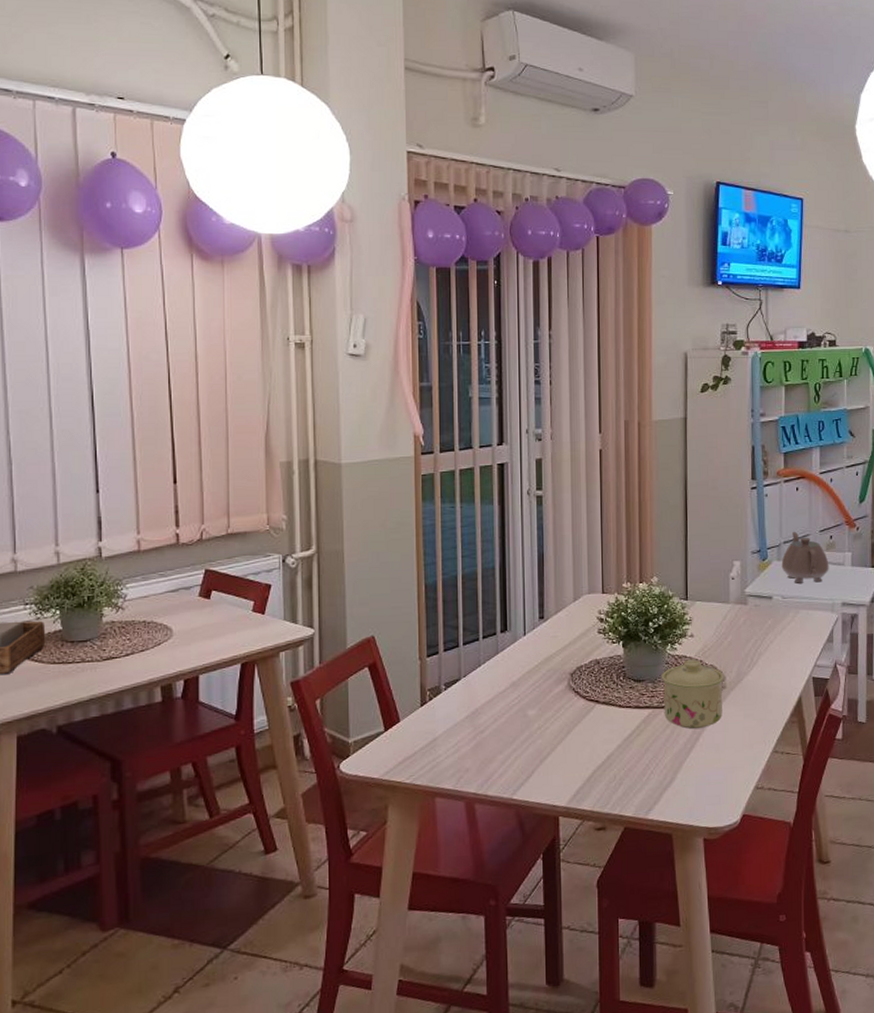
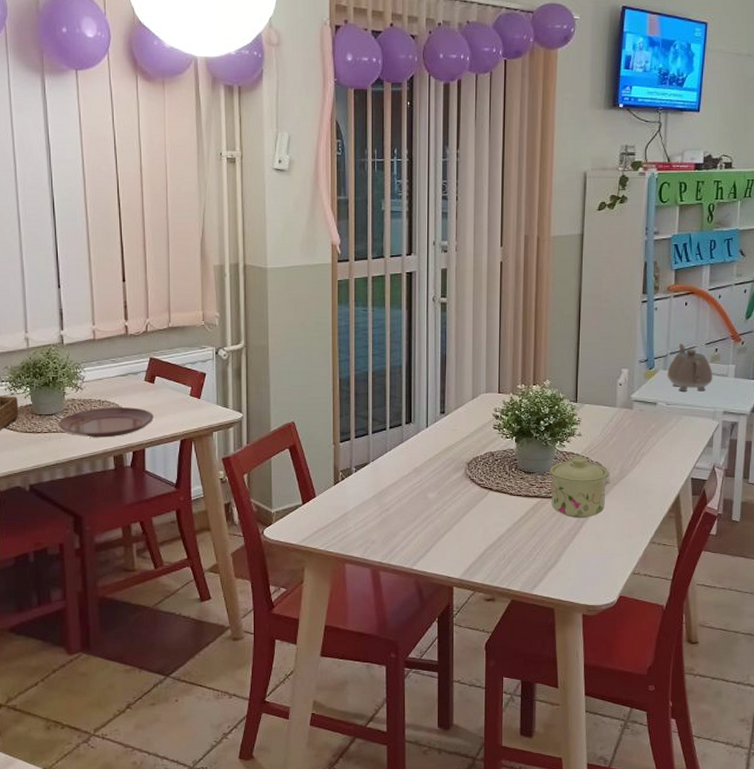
plate: none [94,628,209,666] -> present [58,407,154,438]

